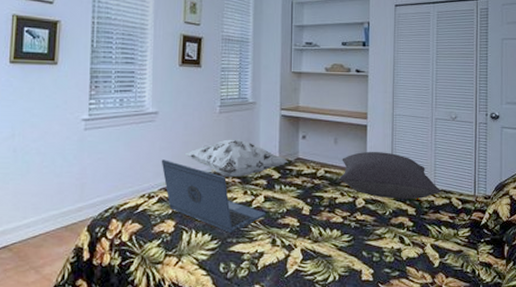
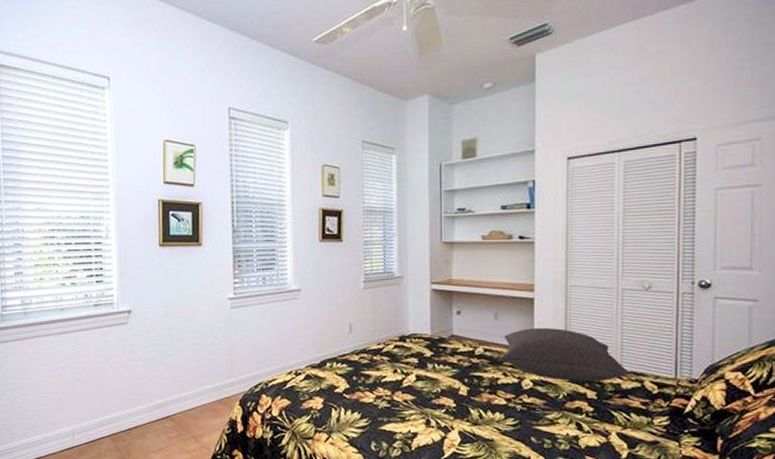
laptop: present [161,160,266,233] -> none [306,337,418,411]
decorative pillow: present [185,139,288,177] -> none [330,315,441,355]

